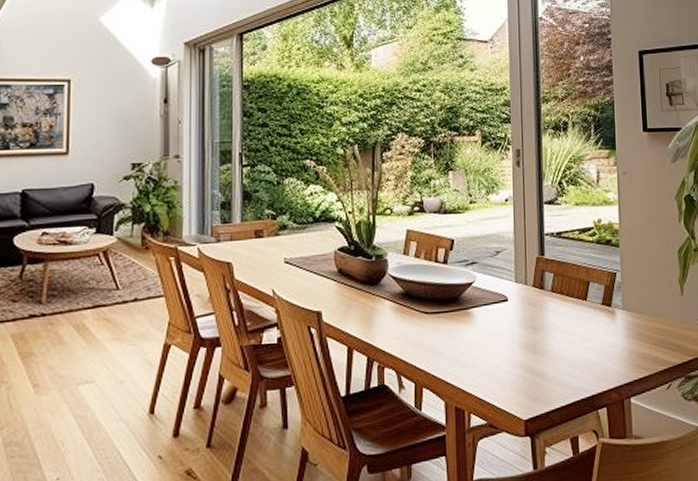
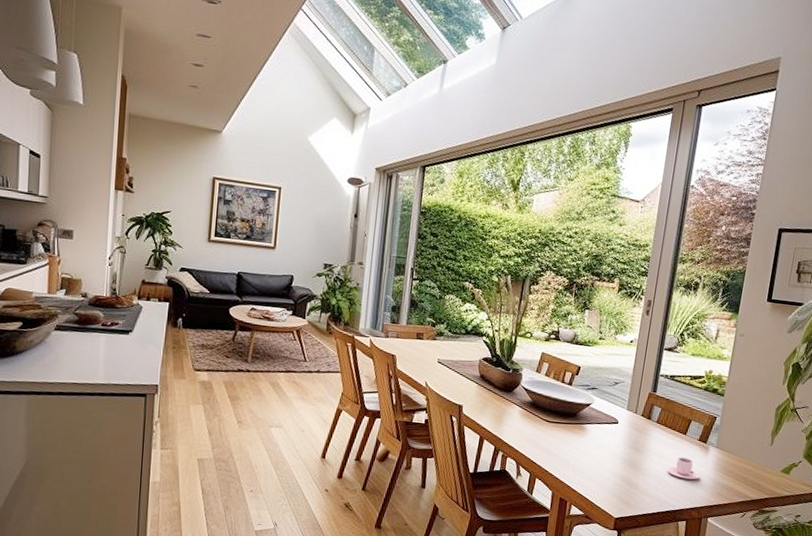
teacup: none [573,328,612,355] -> present [666,457,700,480]

